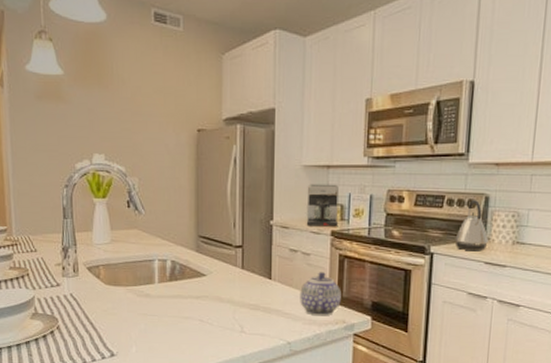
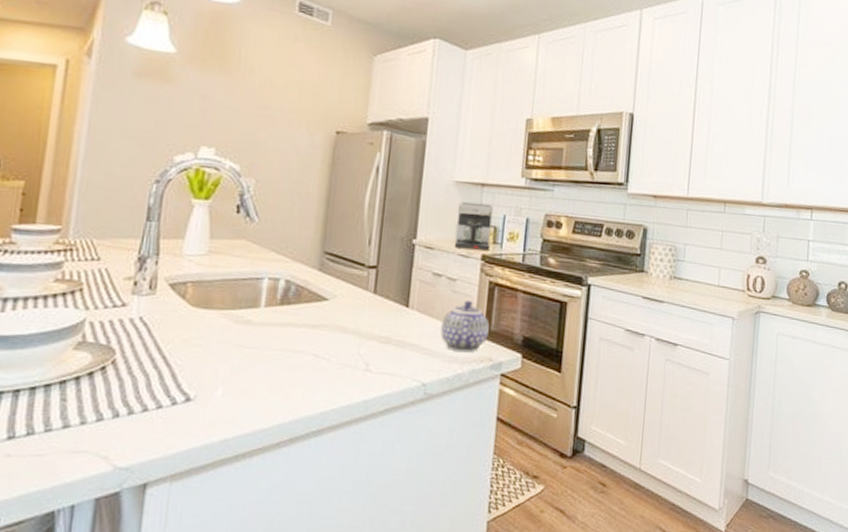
kettle: present [455,200,489,252] -> none [613,231,646,285]

